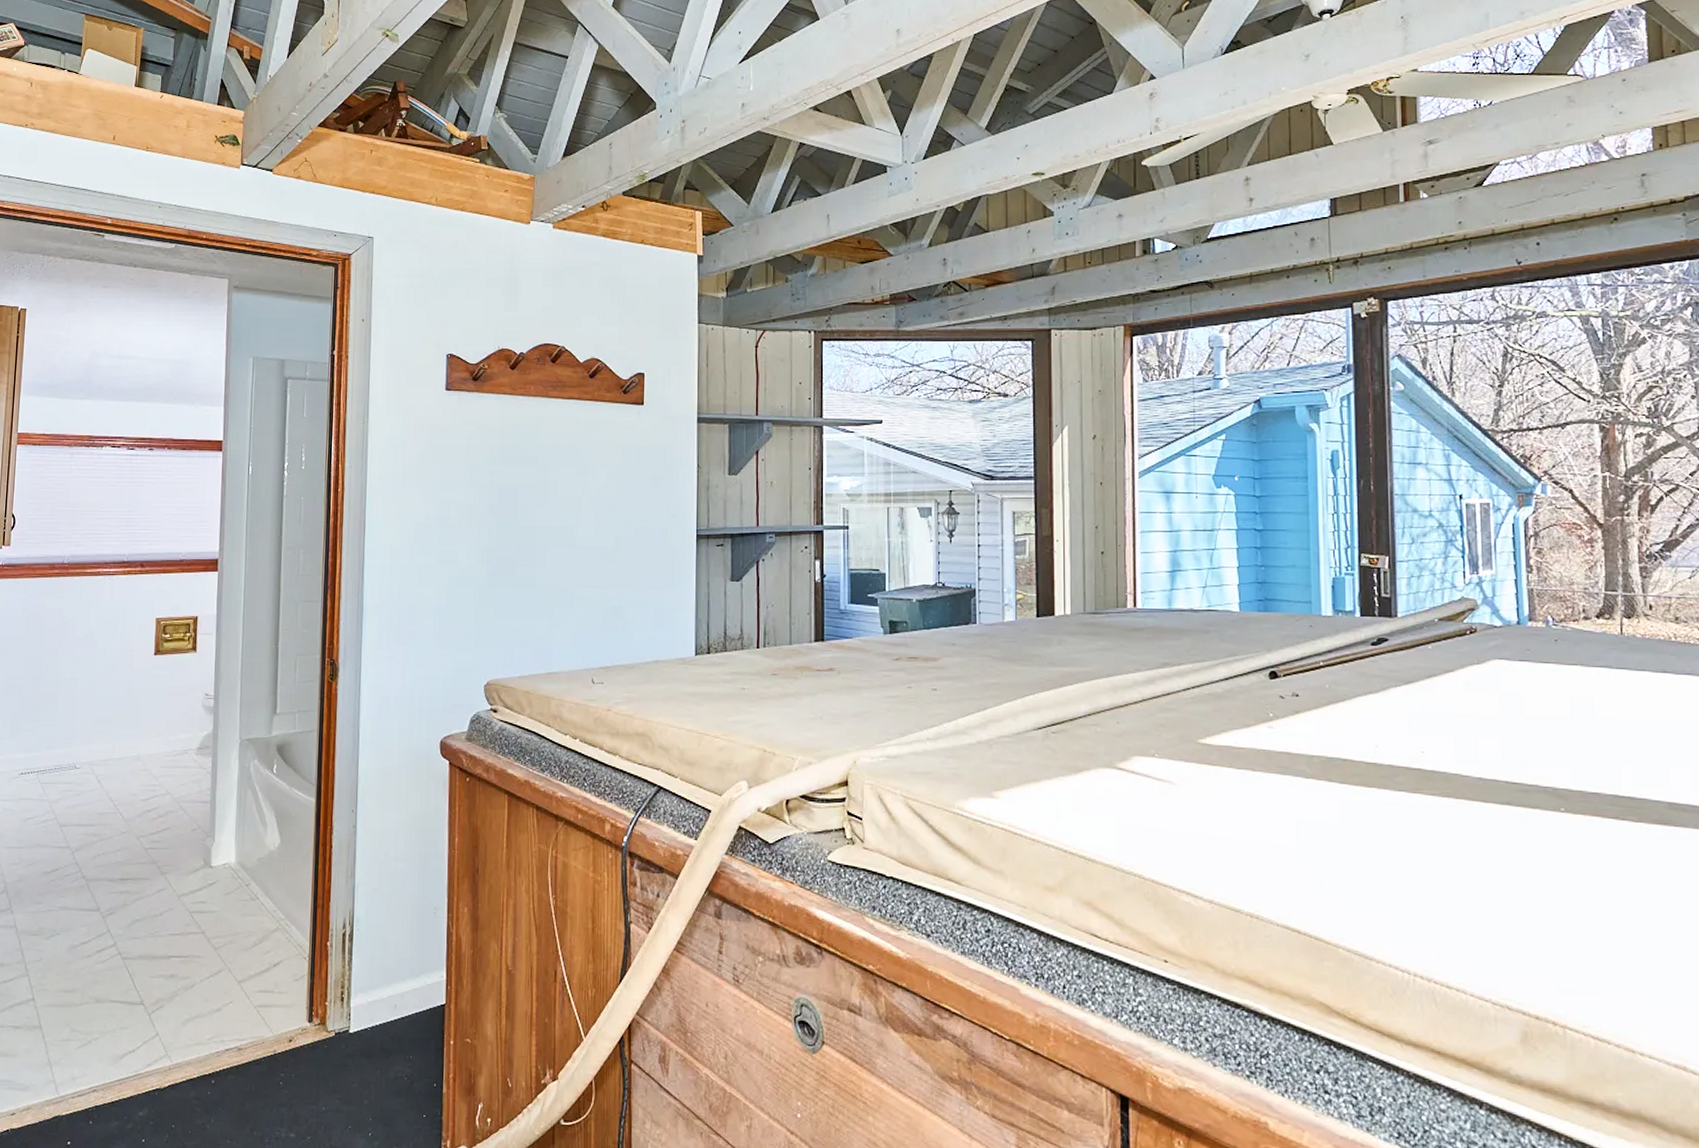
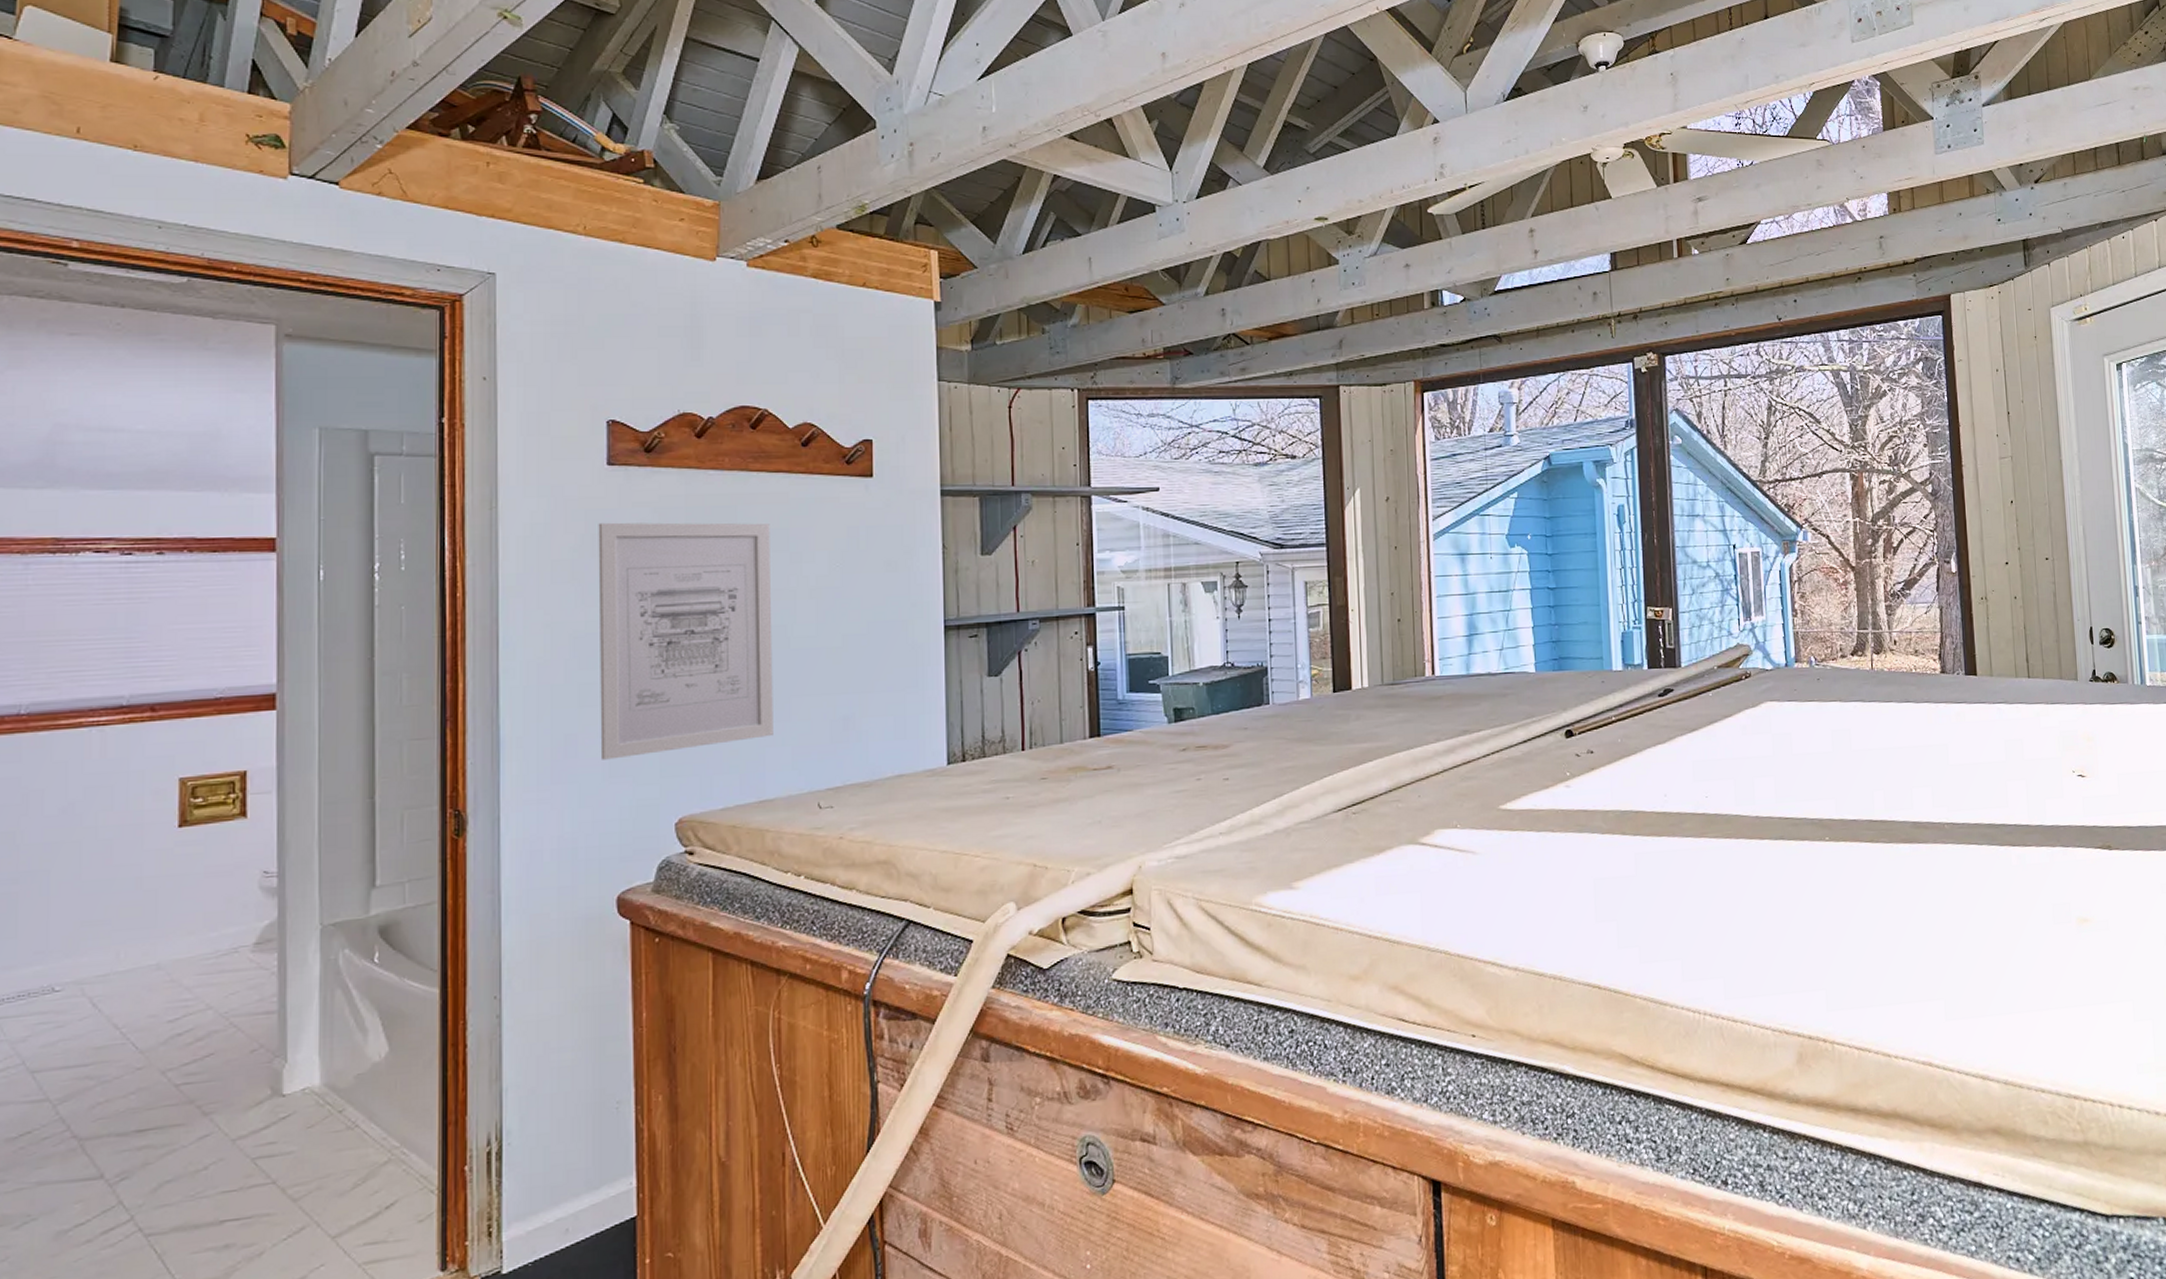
wall art: none [432,436,563,629] -> present [598,522,773,760]

